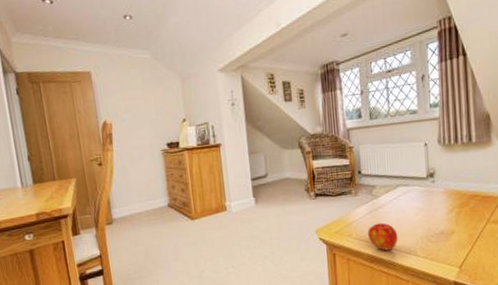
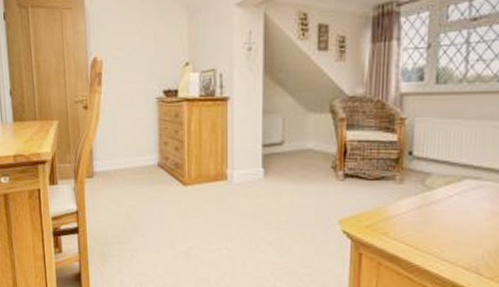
apple: present [368,223,398,251] -> none [411,223,455,261]

